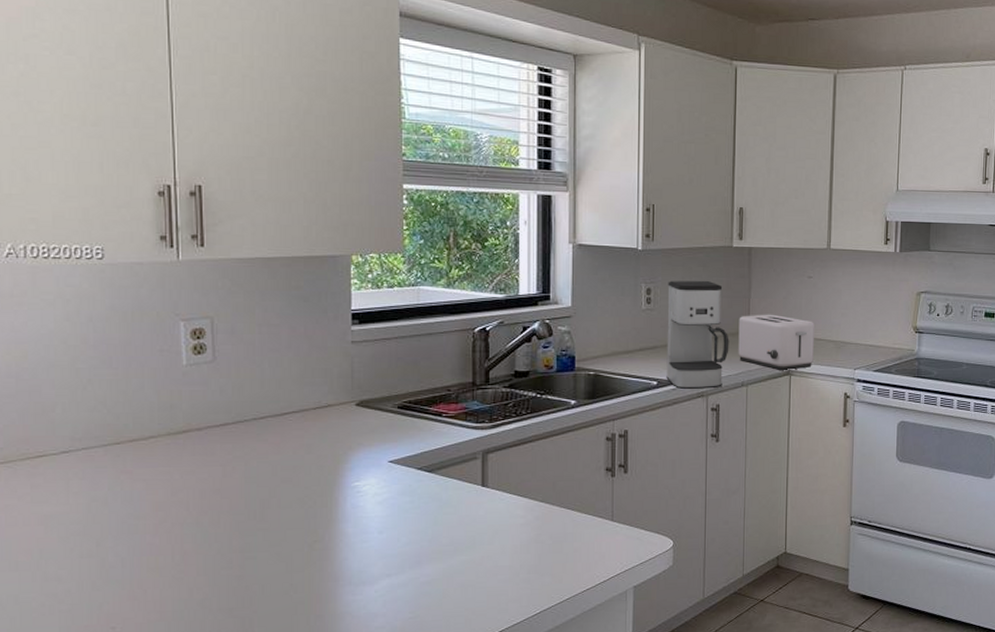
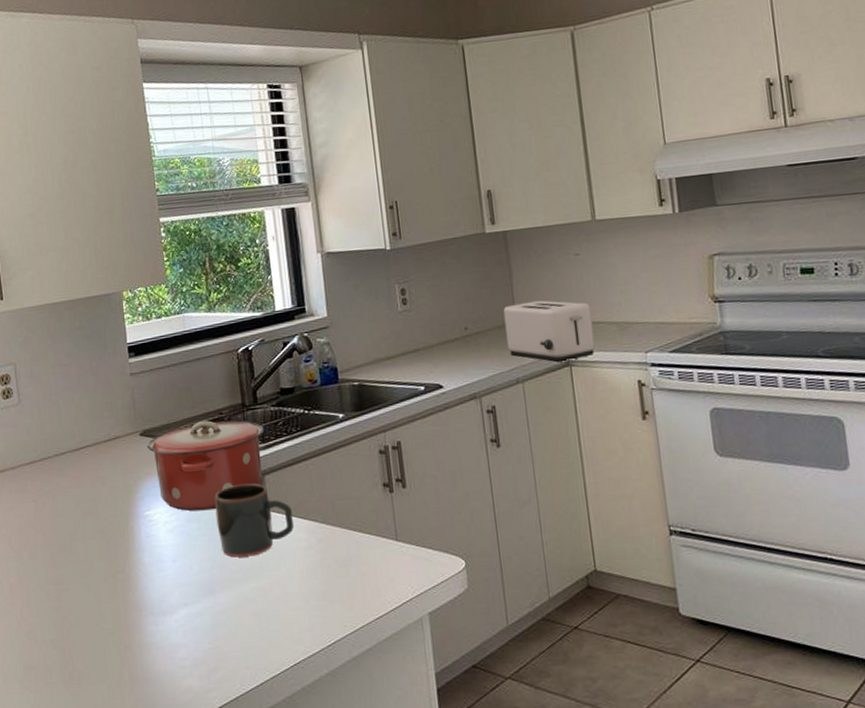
casserole: none [363,396,493,485] -> present [147,420,265,511]
mug: none [431,460,513,531] -> present [215,483,295,557]
coffee maker: present [666,280,729,389] -> none [421,272,498,392]

